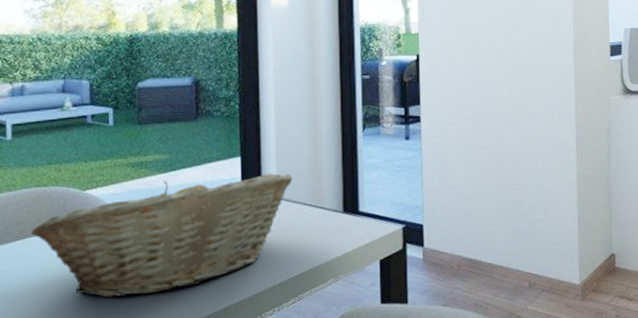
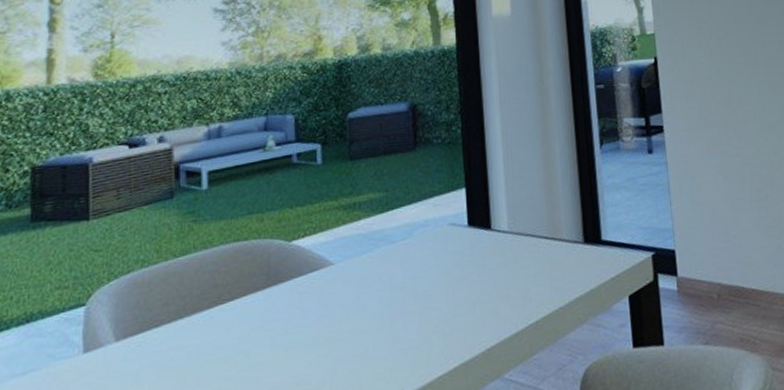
fruit basket: present [31,173,293,298] -> none [230,203,525,367]

